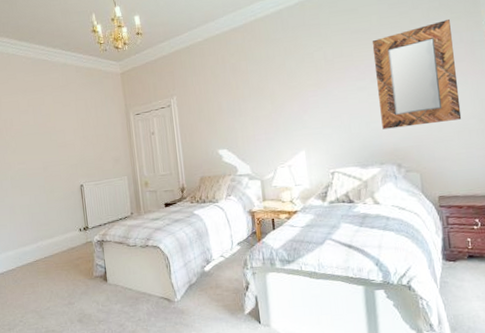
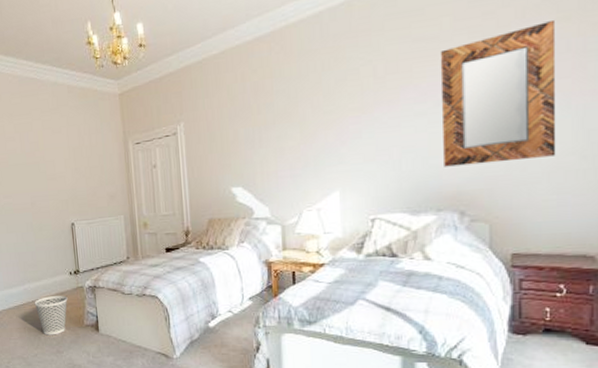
wastebasket: none [46,250,78,289] -> present [34,295,68,335]

